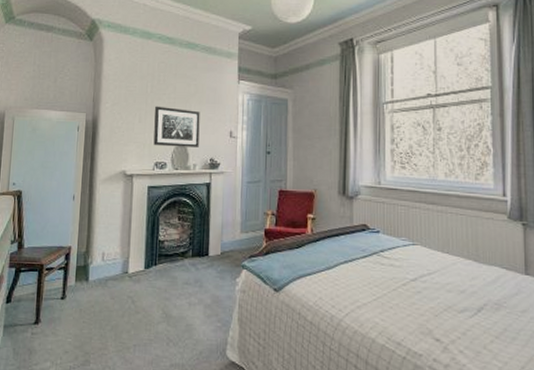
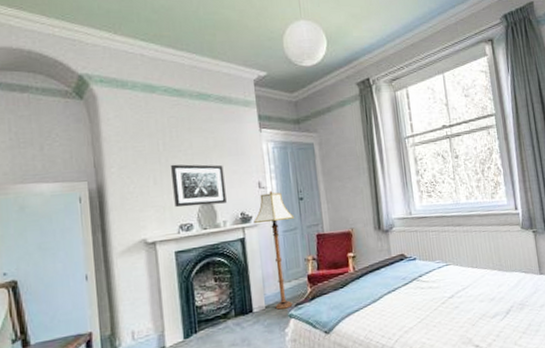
floor lamp: none [221,141,260,259] -> present [254,190,295,310]

